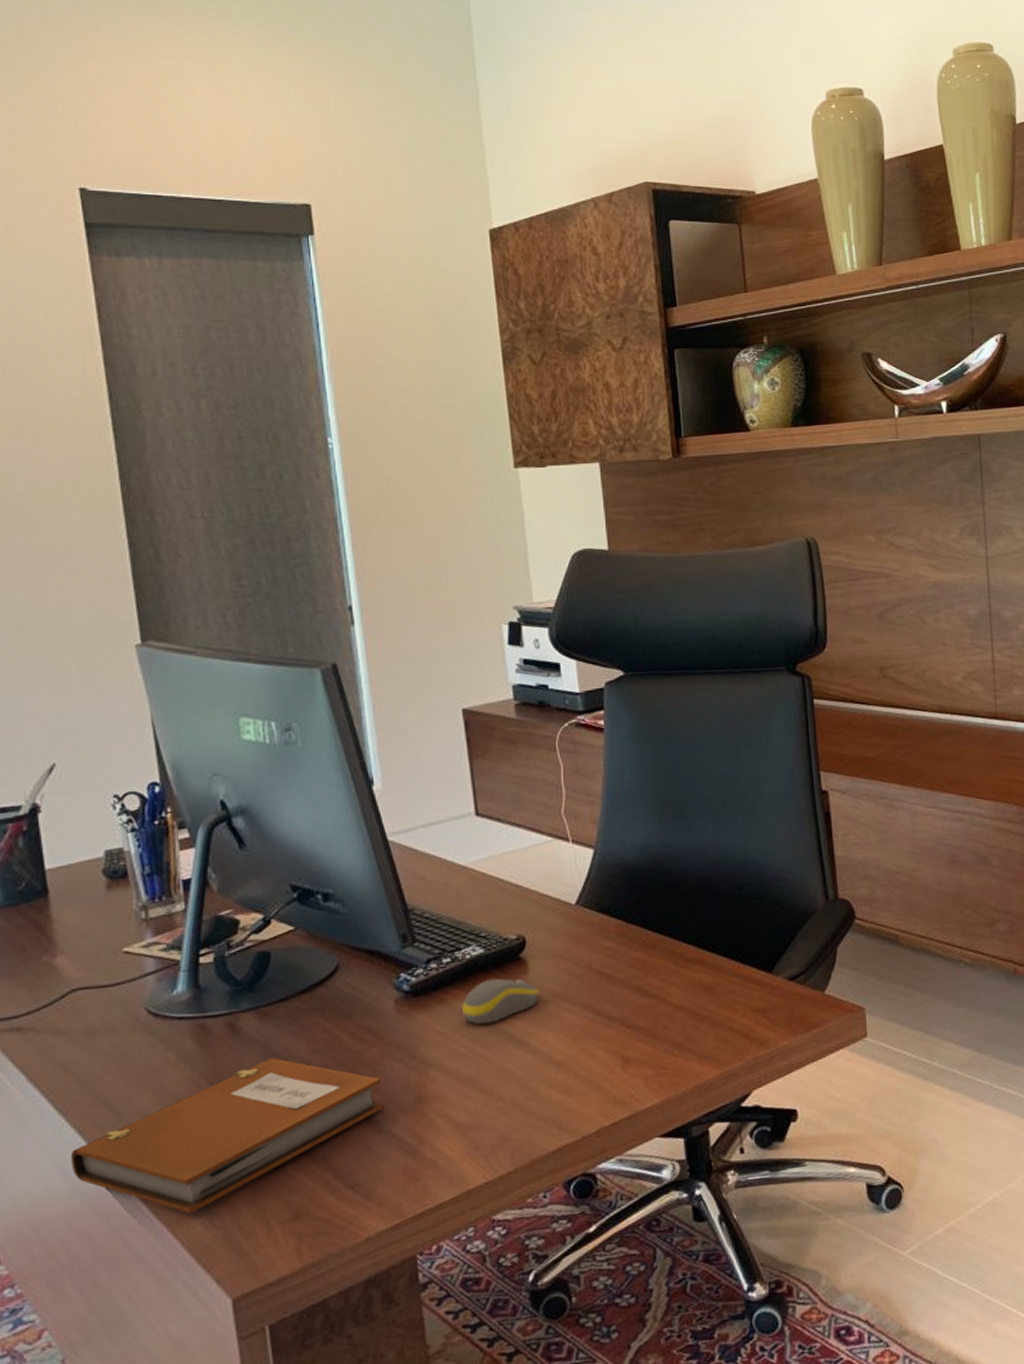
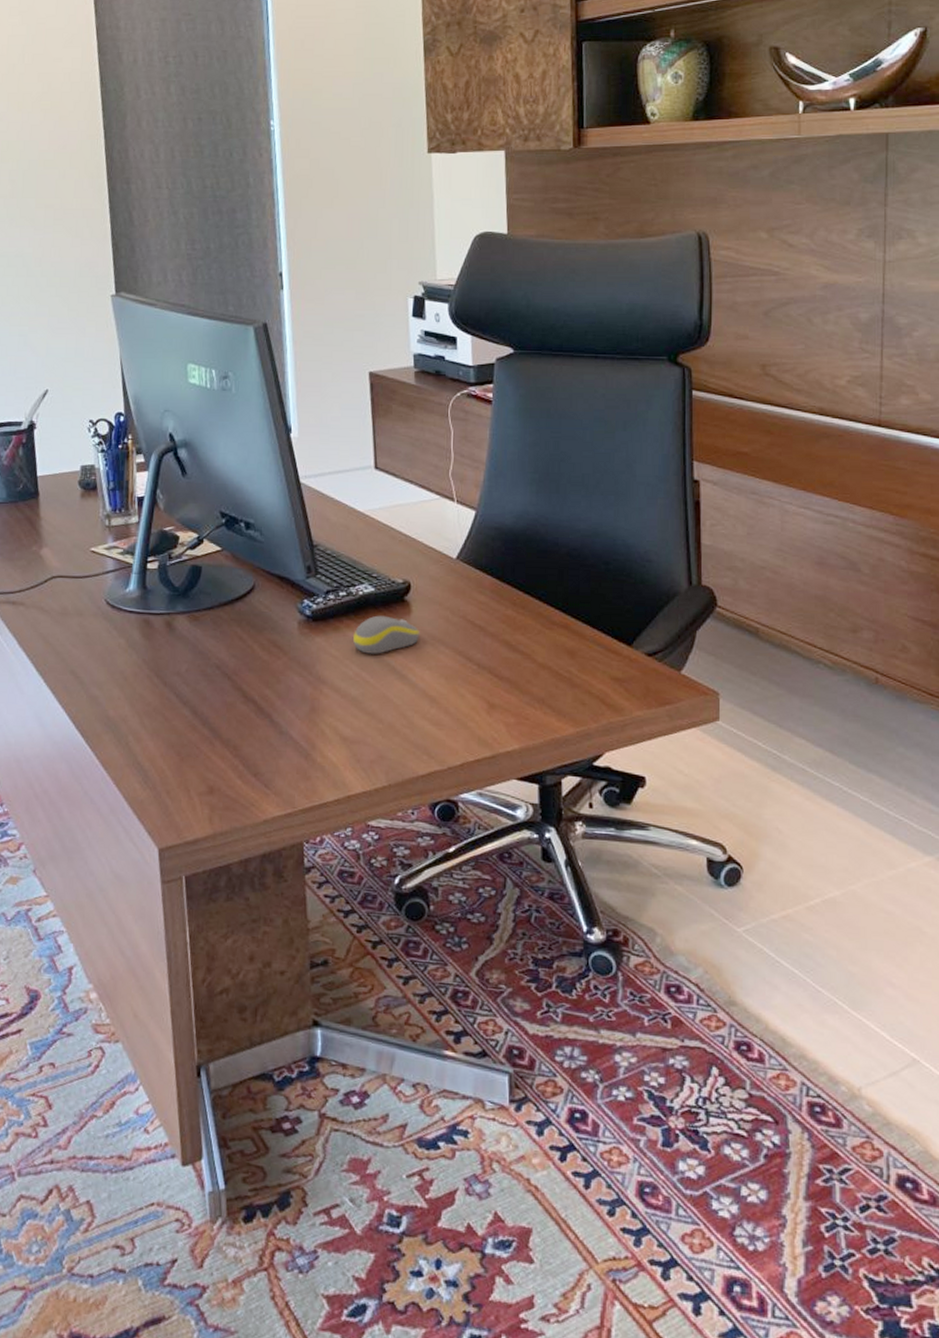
notebook: present [71,1058,384,1214] -> none [46,656,284,774]

